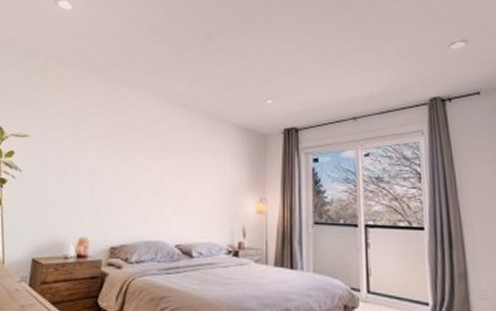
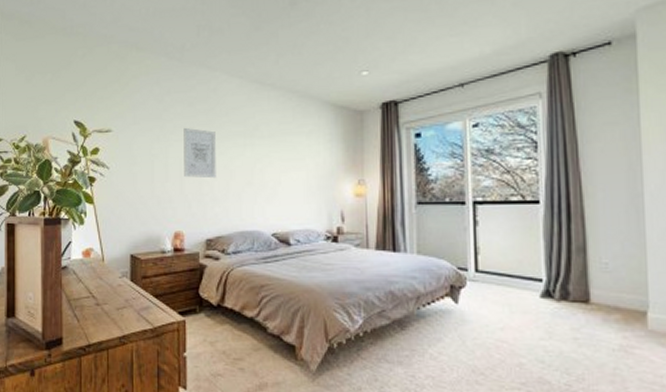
wall art: none [95,137,129,188] -> present [184,127,216,179]

